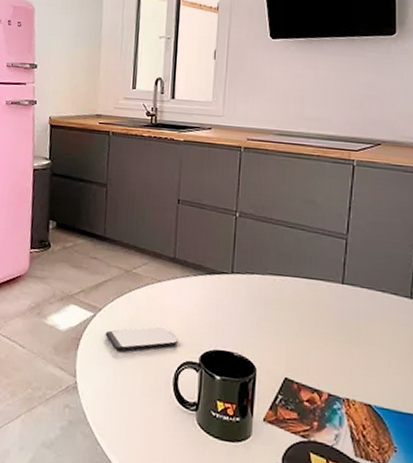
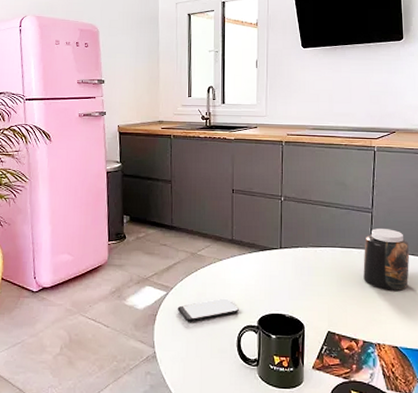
jar: none [332,259,392,337] -> present [363,228,410,291]

